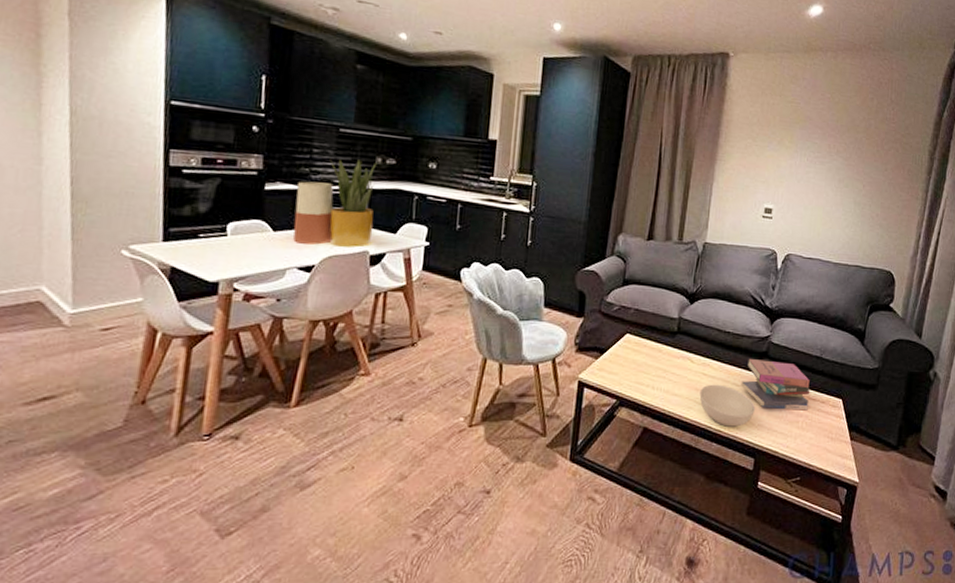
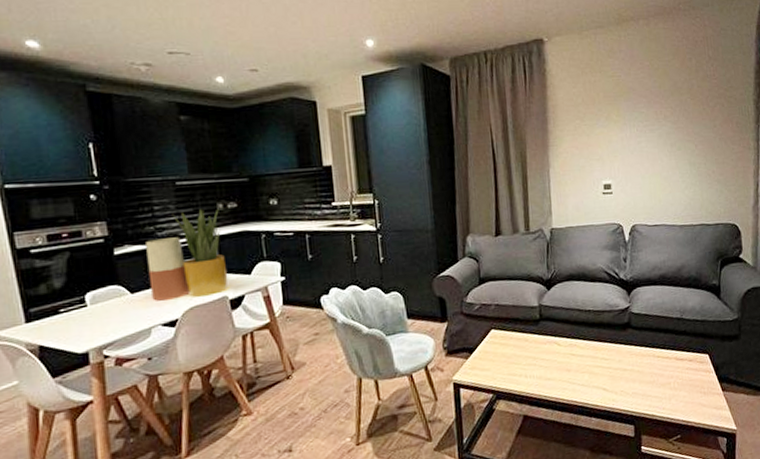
bowl: present [699,384,756,427] -> none [571,361,628,401]
books: present [741,359,810,411] -> none [609,329,677,377]

